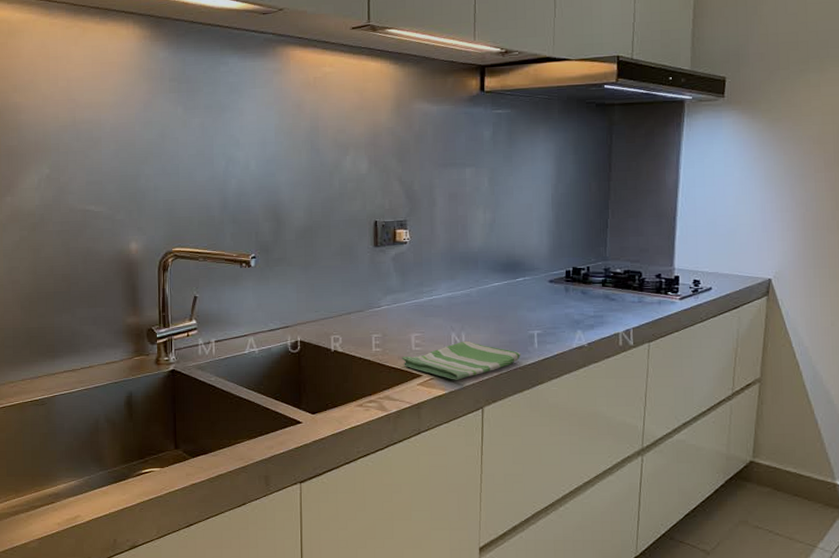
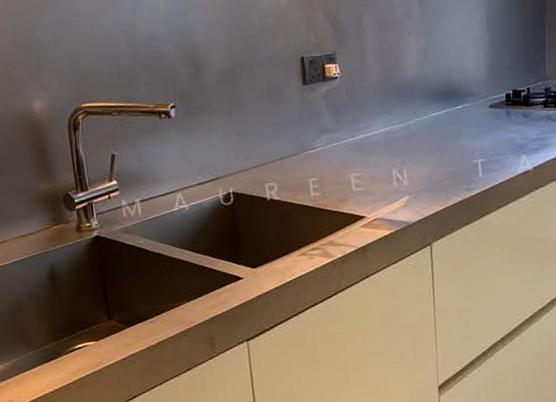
dish towel: present [401,341,521,380] -> none [342,176,466,219]

